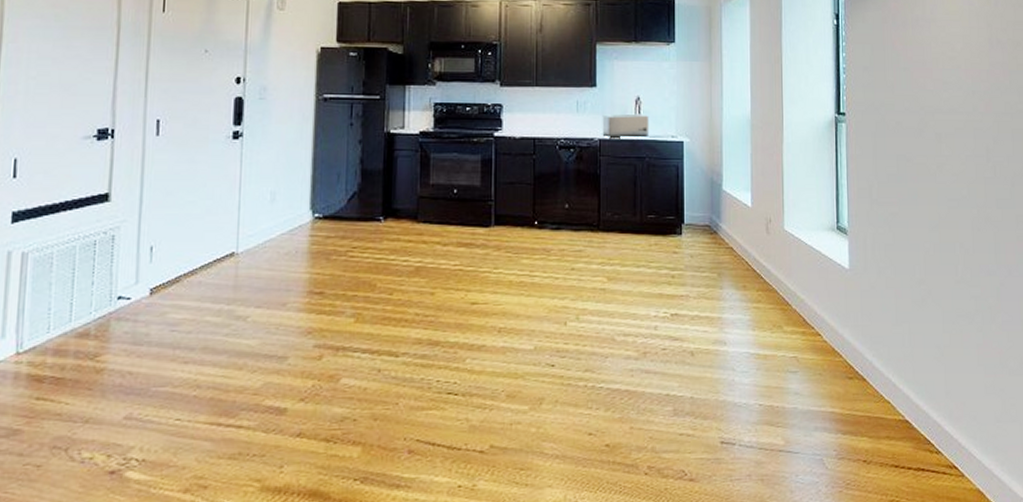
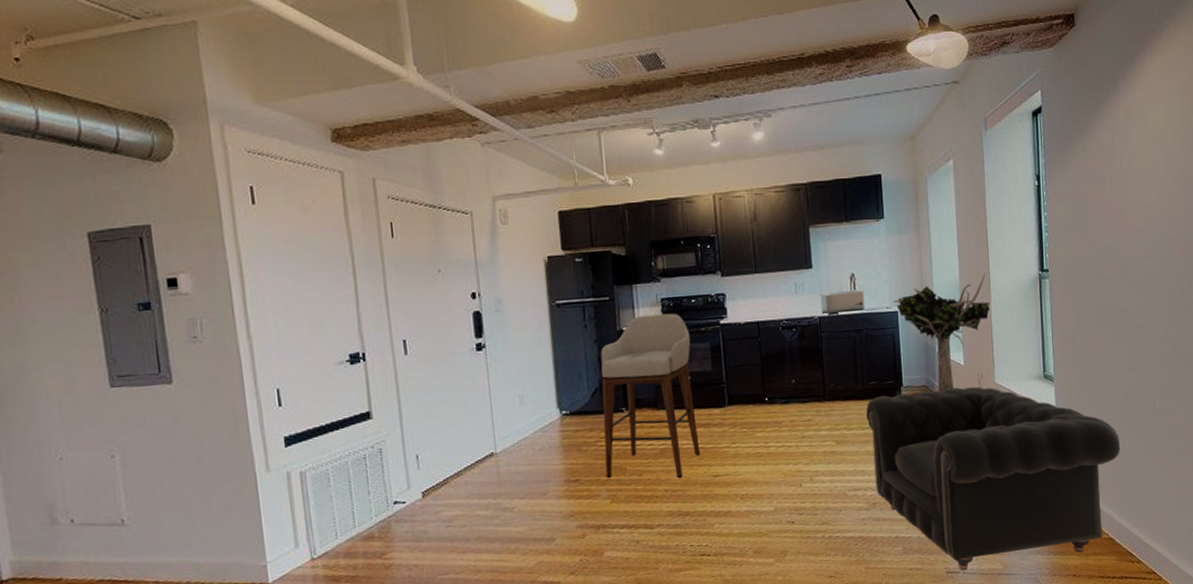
bar stool: none [353,119,461,303] -> present [600,313,701,479]
armchair: none [643,231,919,443] -> present [866,386,1120,571]
potted tree: none [678,110,781,236] -> present [892,273,990,396]

